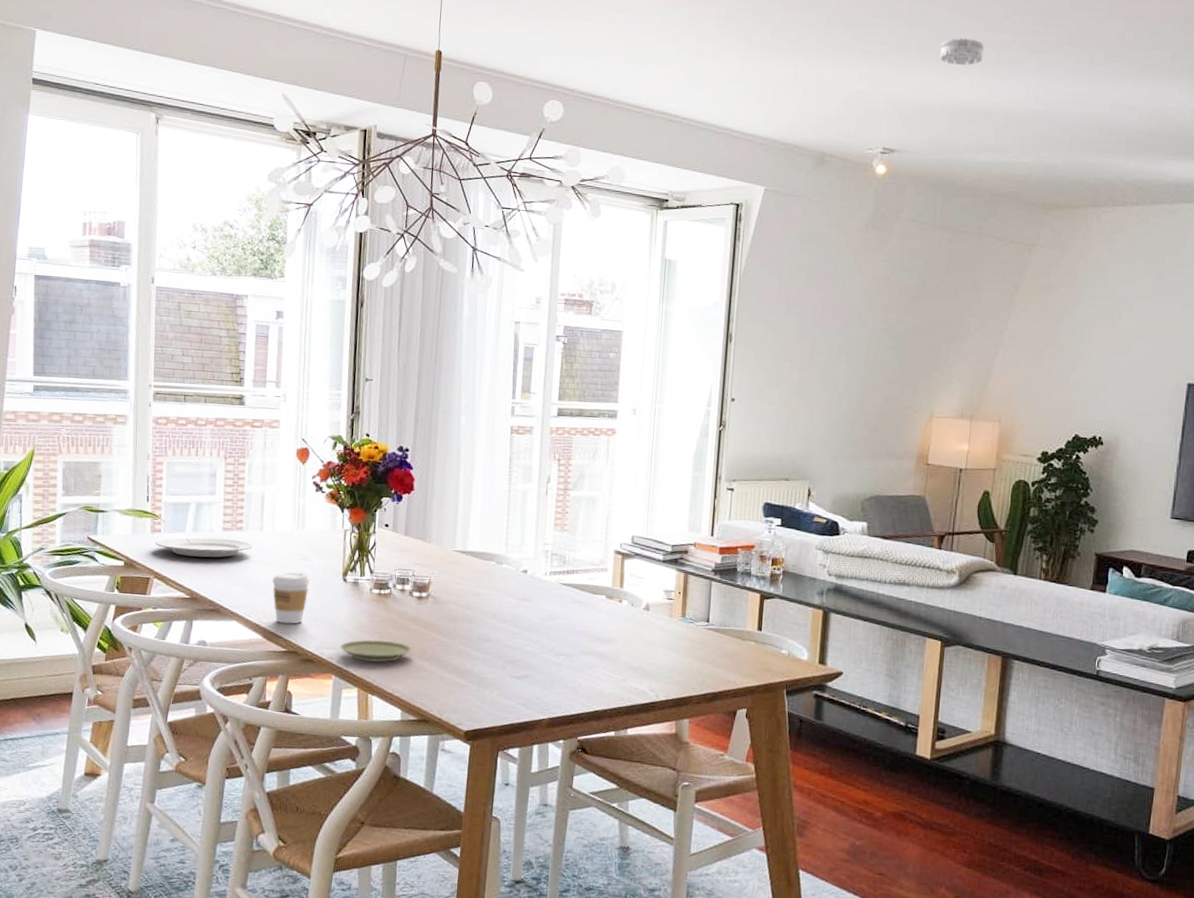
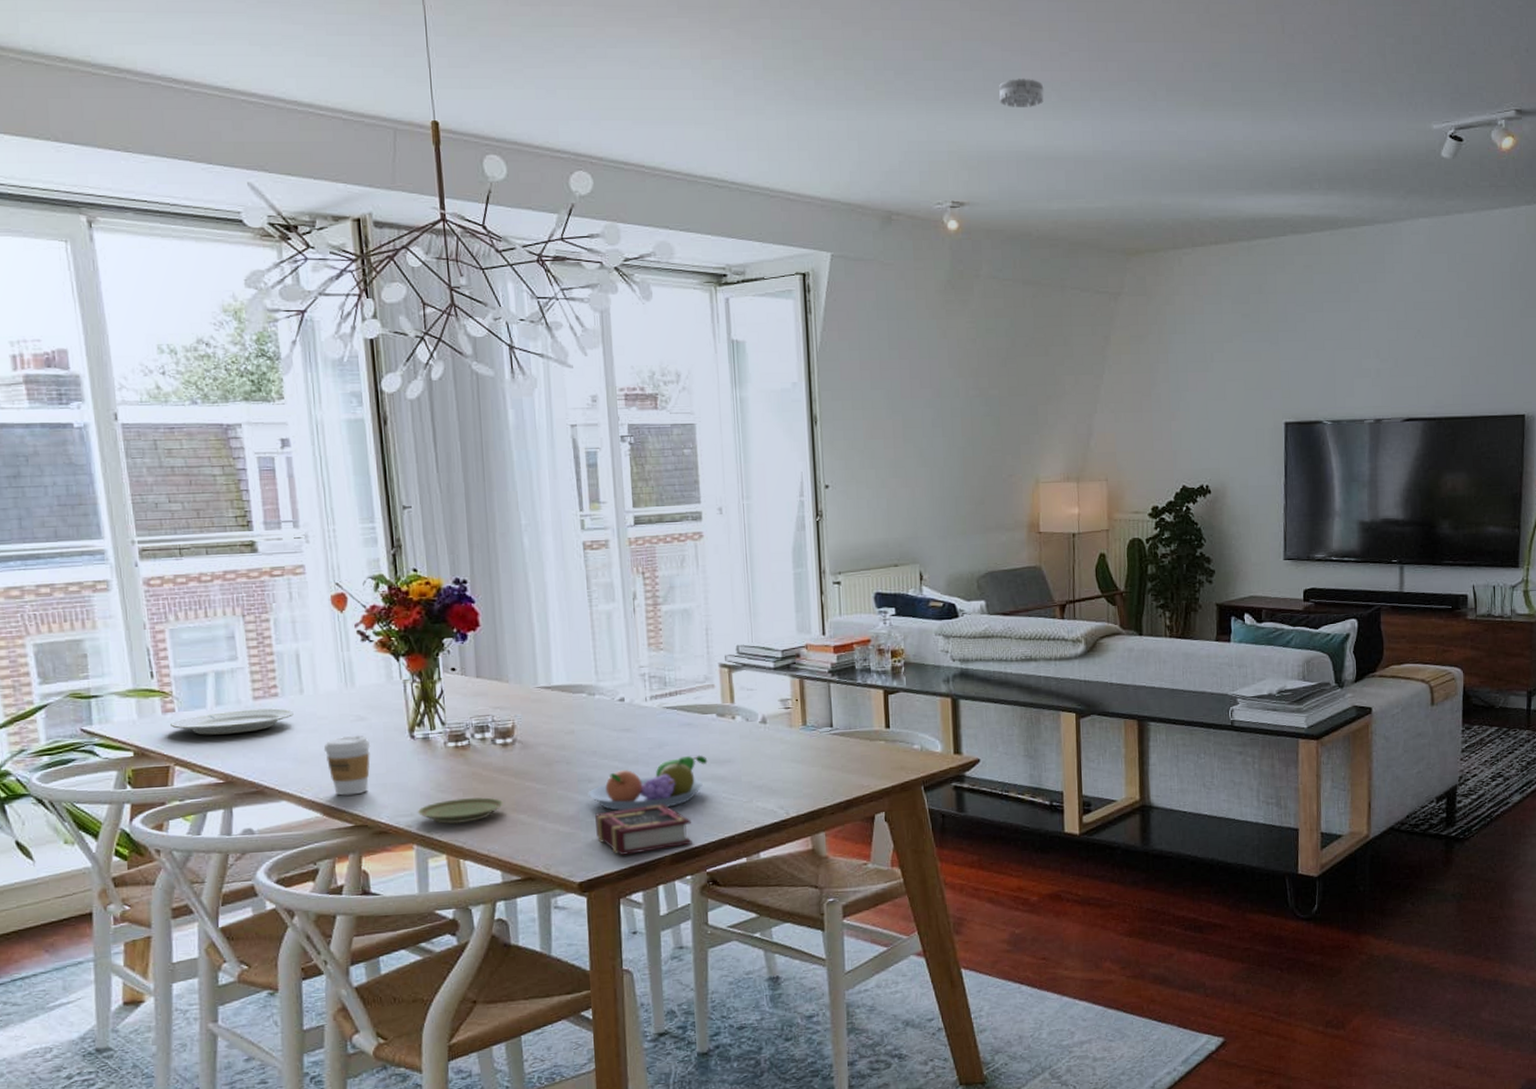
fruit bowl: none [484,630,593,675] -> present [587,754,708,811]
book: none [486,670,570,713] -> present [595,804,692,855]

